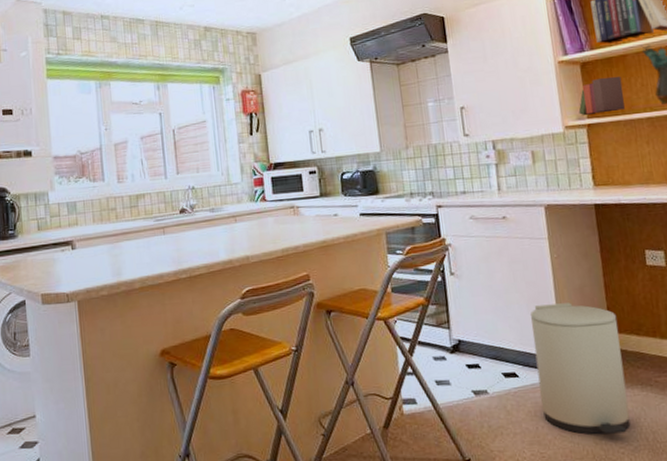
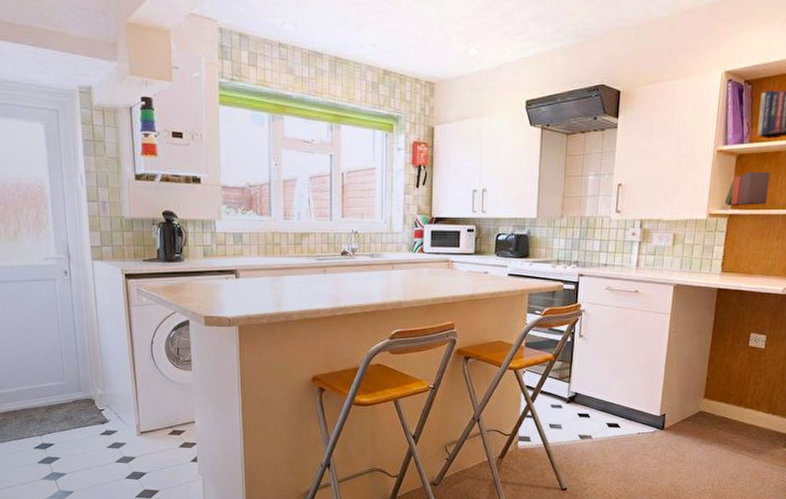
pedal bin: present [529,302,631,435] -> none [634,370,713,479]

